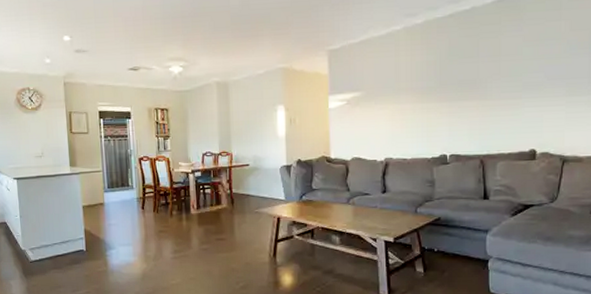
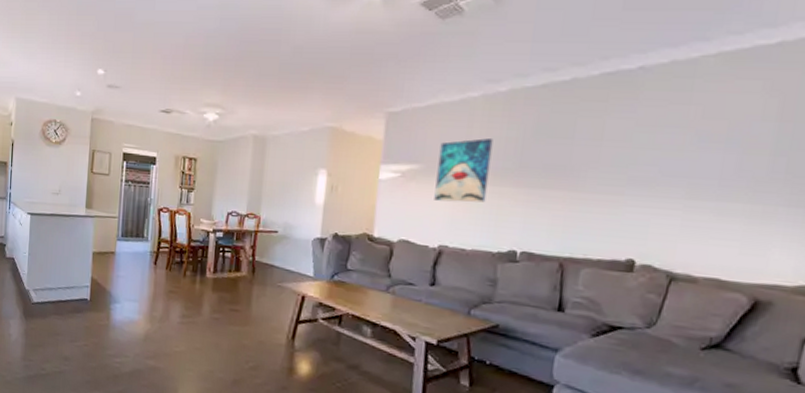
wall art: none [375,64,417,121] -> present [434,138,493,203]

